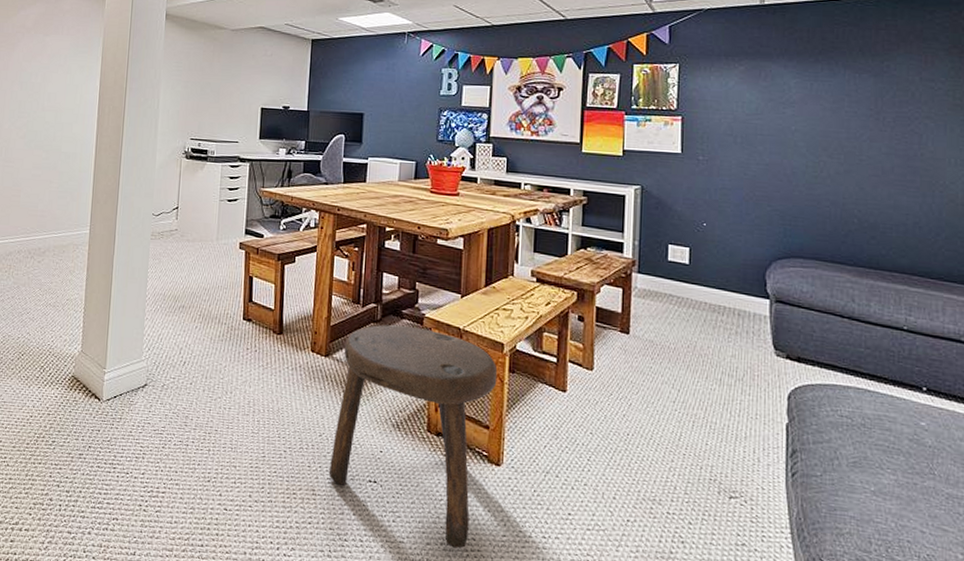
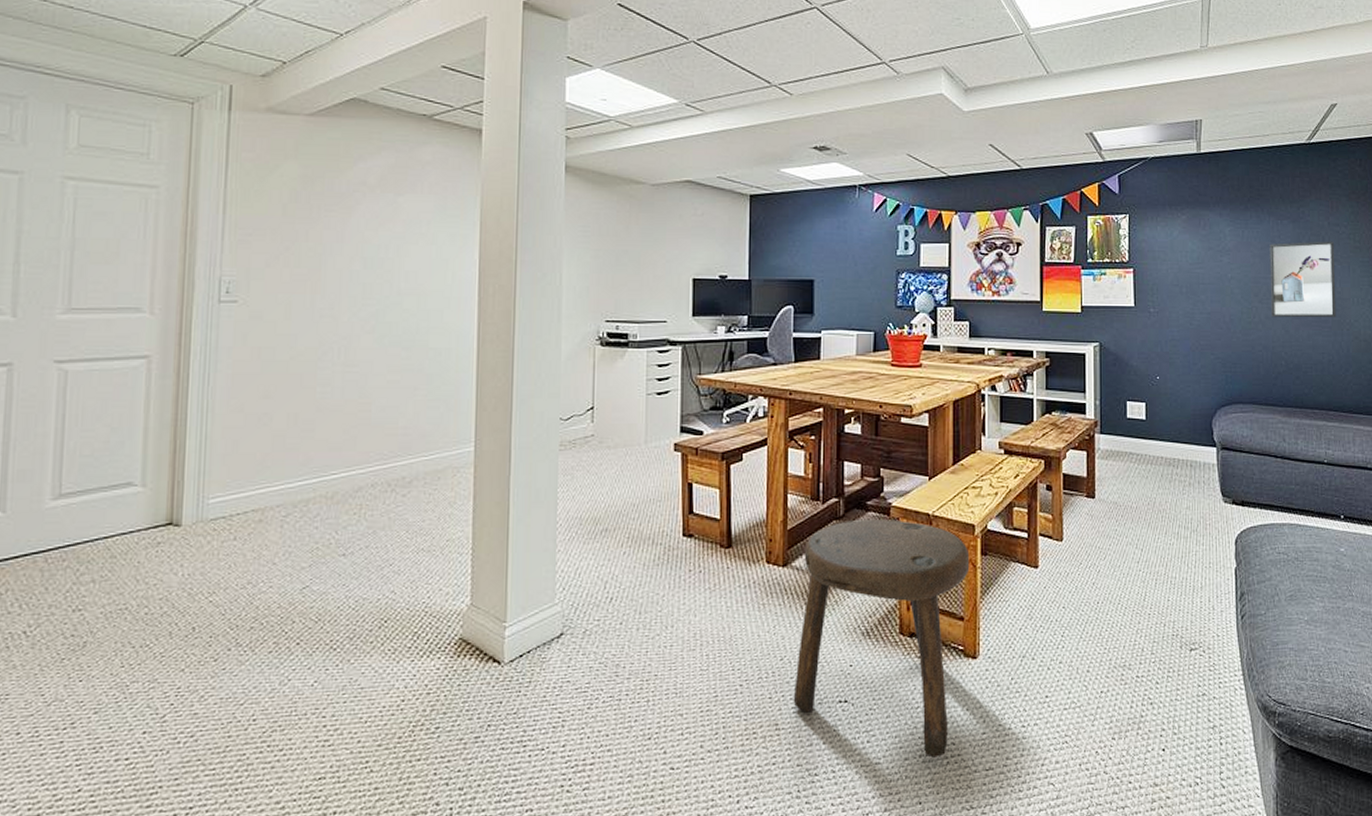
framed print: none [842,97,927,177] -> present [1269,241,1336,318]

